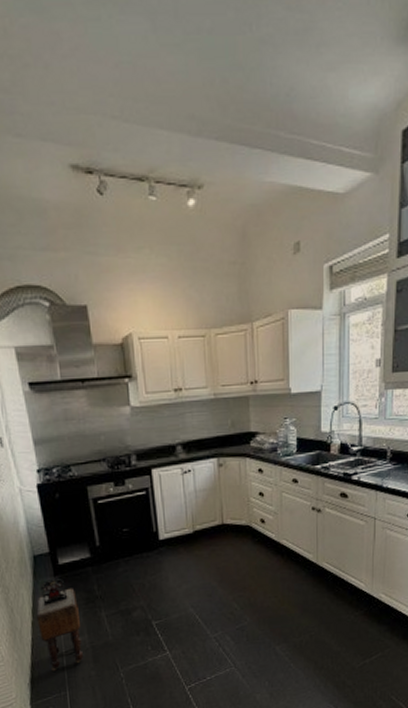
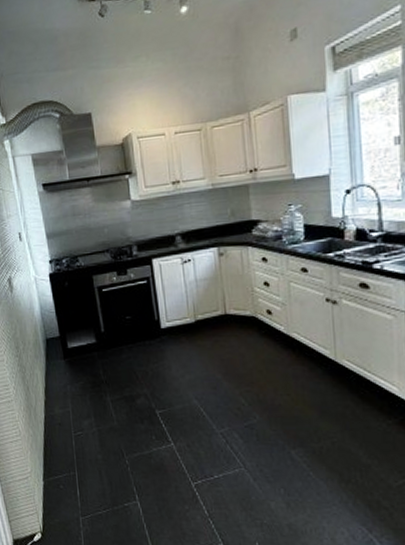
stool: present [36,577,83,672] -> none [48,360,90,451]

